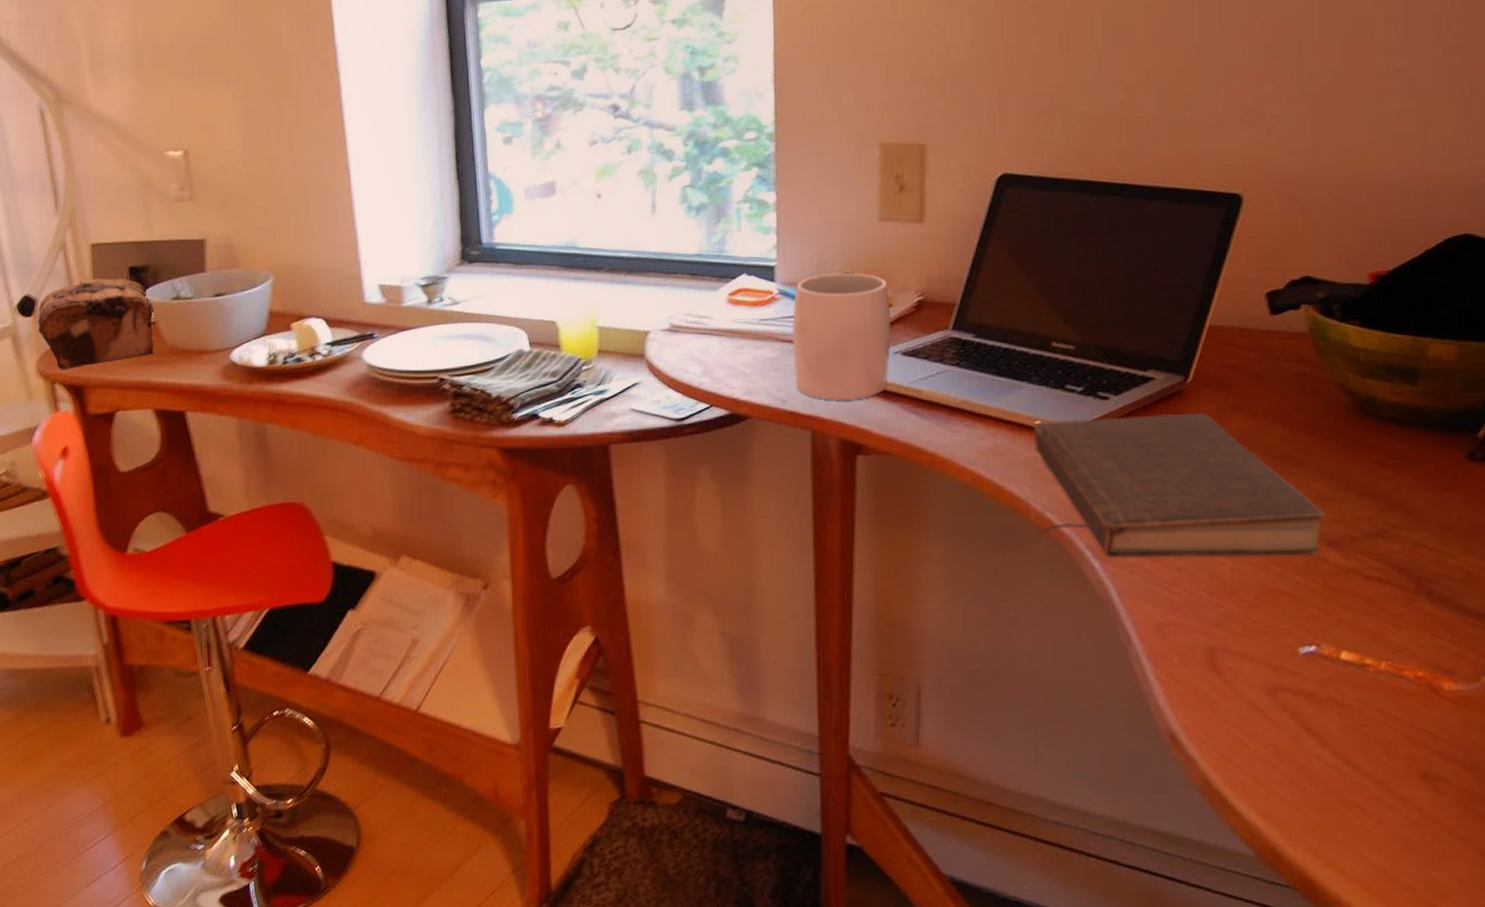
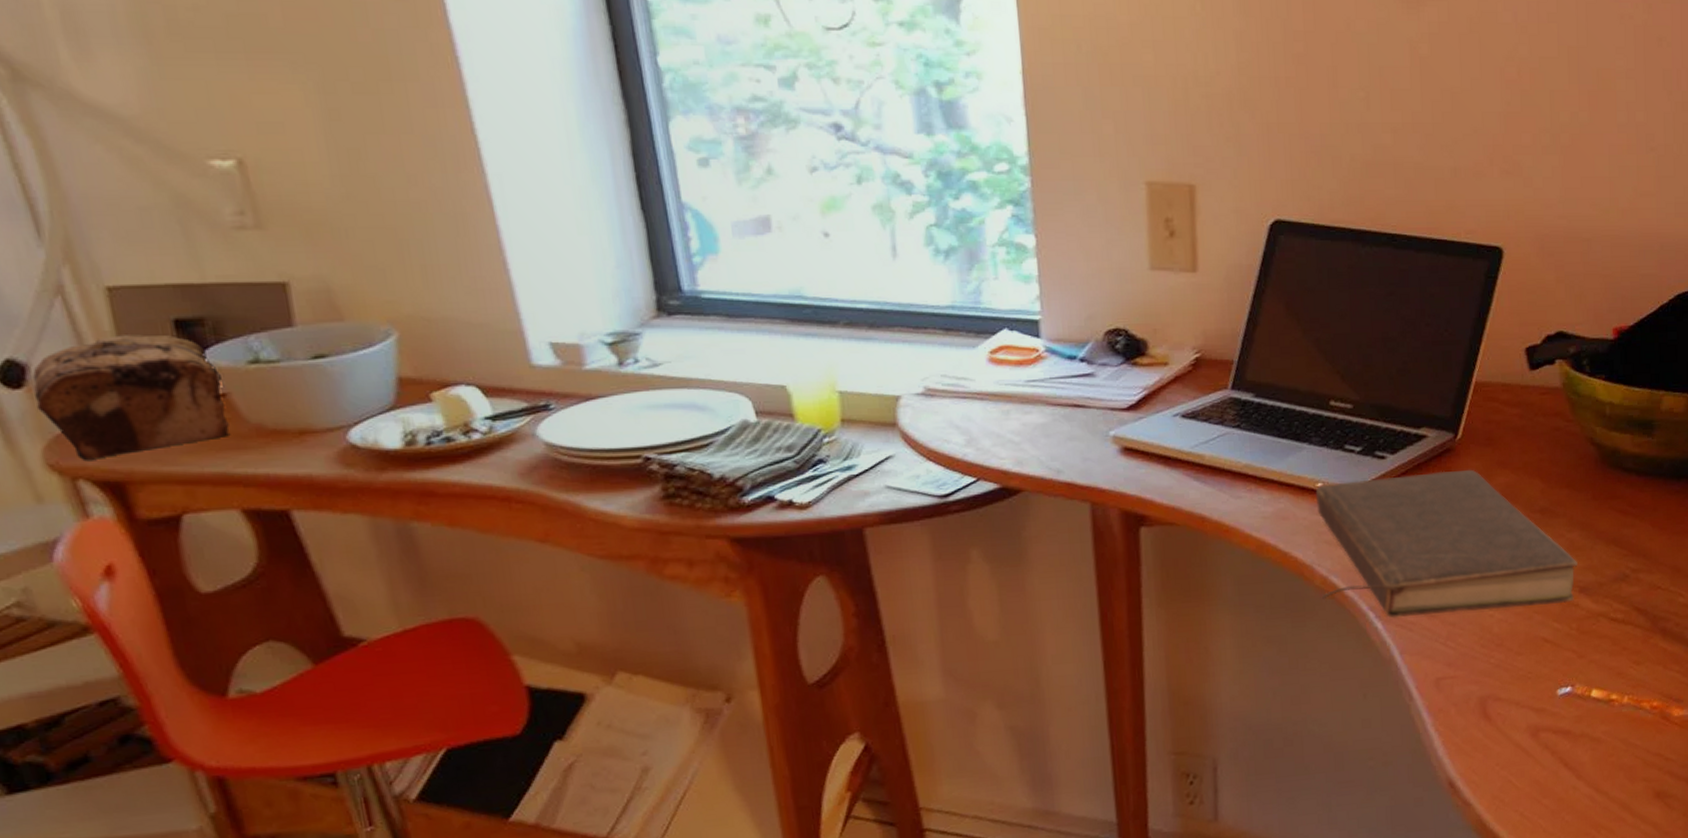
mug: present [792,272,891,400] -> none [1062,327,1169,469]

